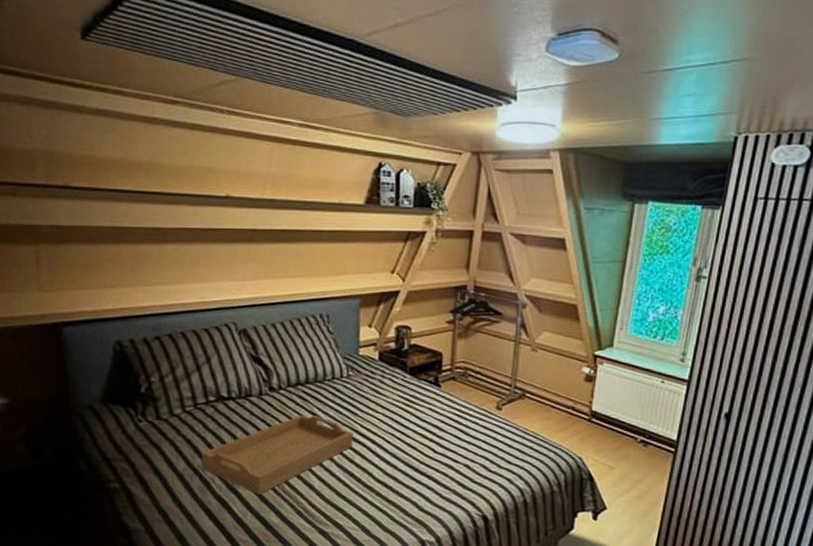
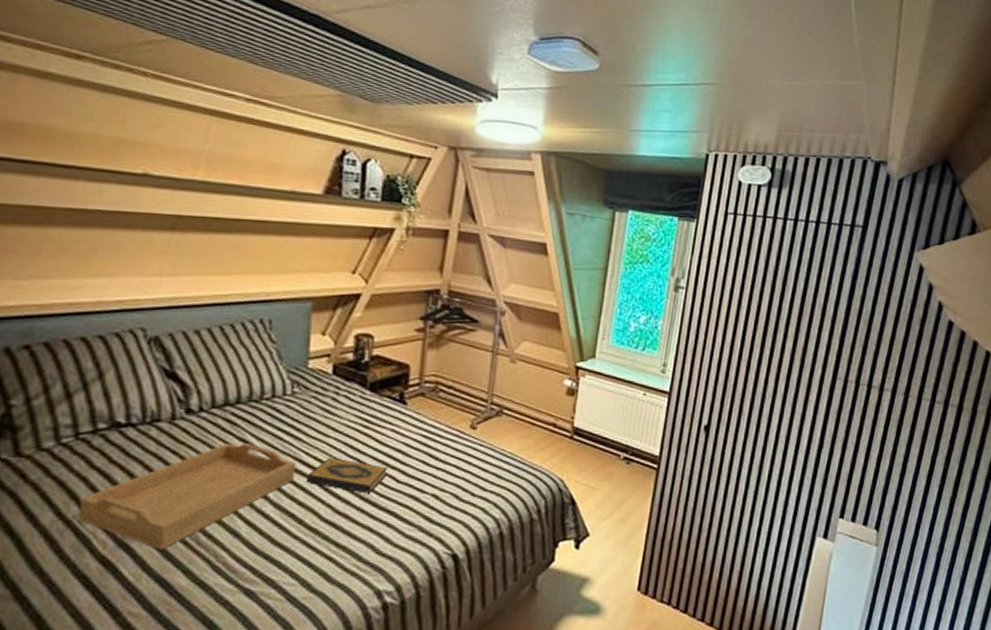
hardback book: none [362,429,427,461] -> present [306,457,389,493]

